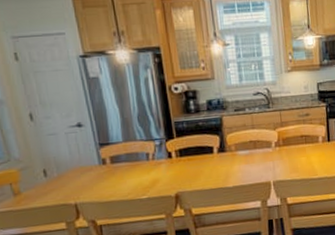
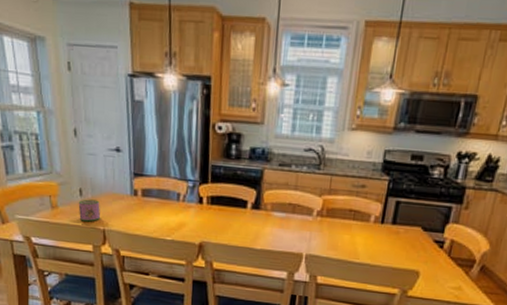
mug: none [43,176,71,201] -> present [78,199,101,222]

